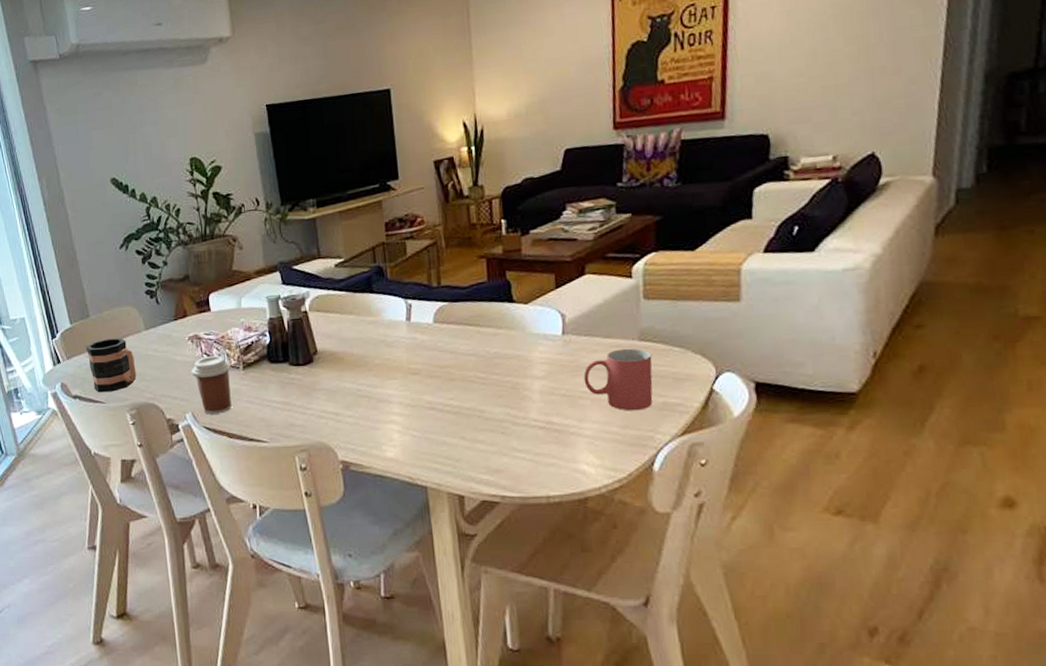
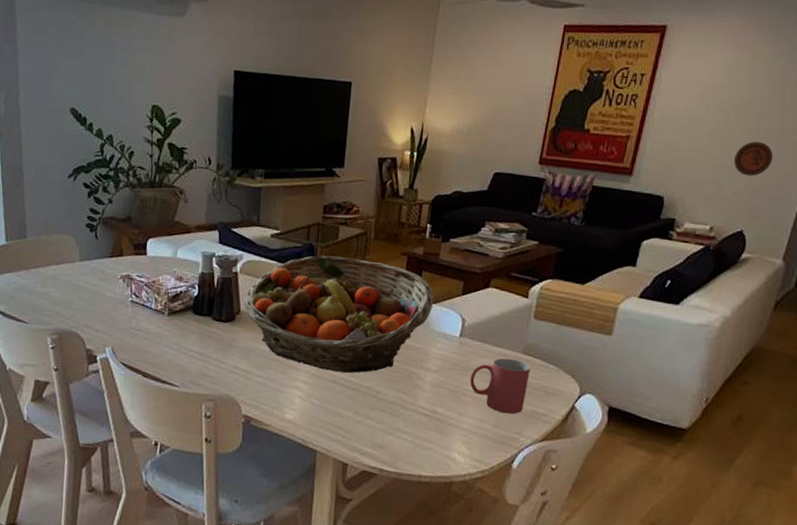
mug: present [85,338,137,393] -> none [17,262,65,314]
coffee cup: present [191,355,232,415] -> none [117,297,157,353]
fruit basket: none [319,271,526,398] -> present [243,255,435,373]
decorative plate: none [844,49,893,91] -> present [734,142,773,177]

